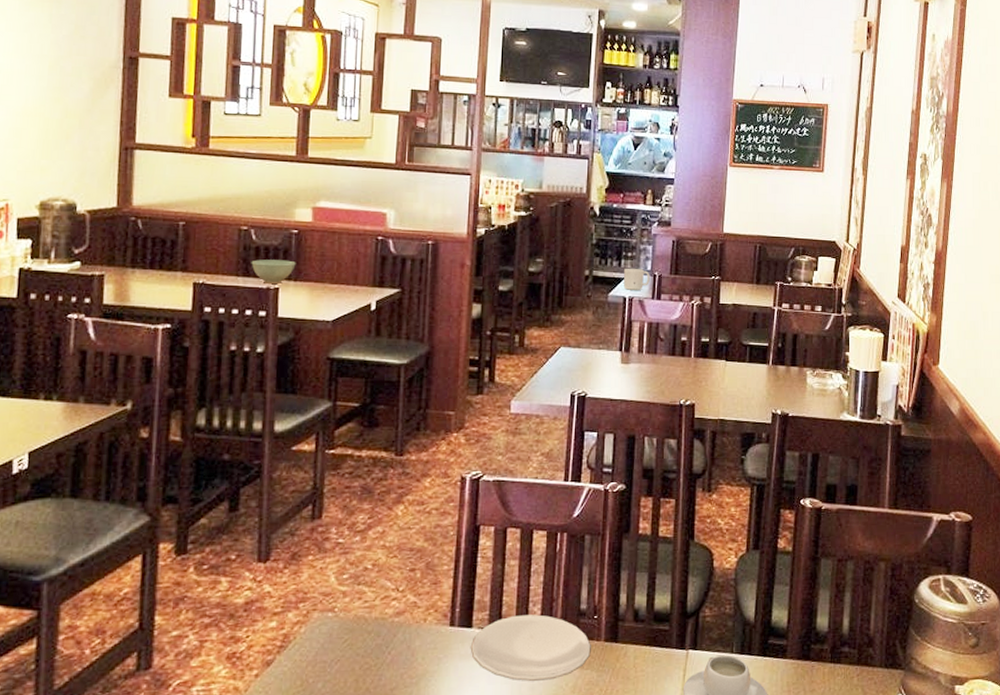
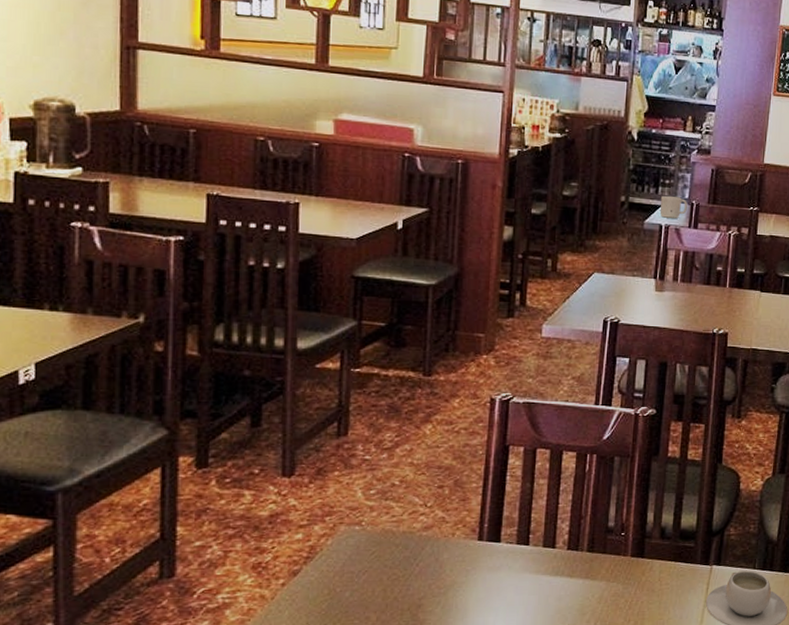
bowl: present [251,260,296,285] -> none [269,172,317,200]
saucer: present [470,614,591,682] -> none [498,531,618,593]

